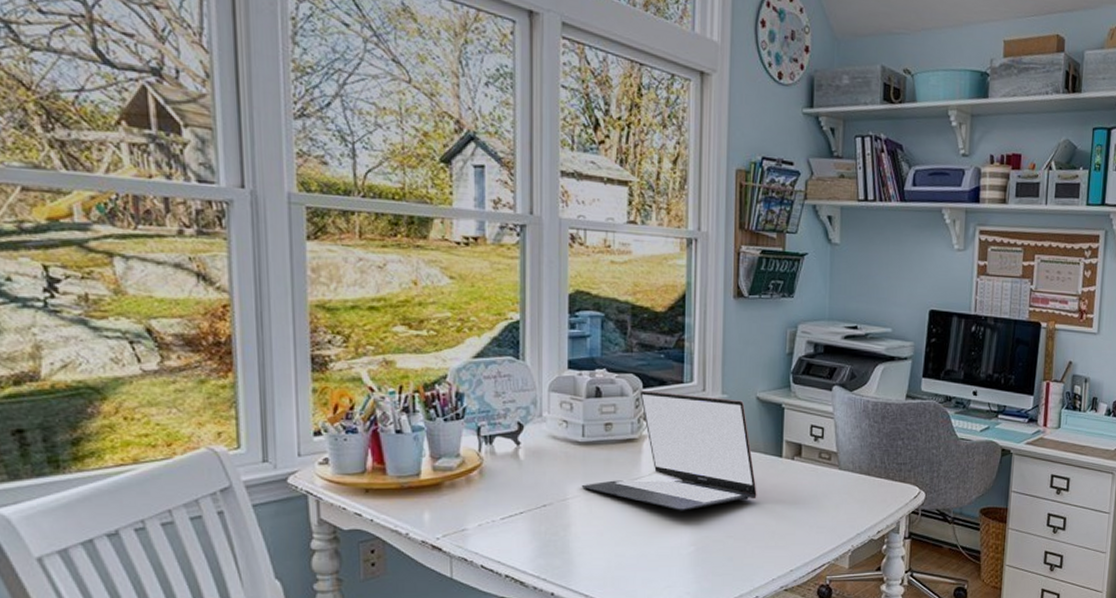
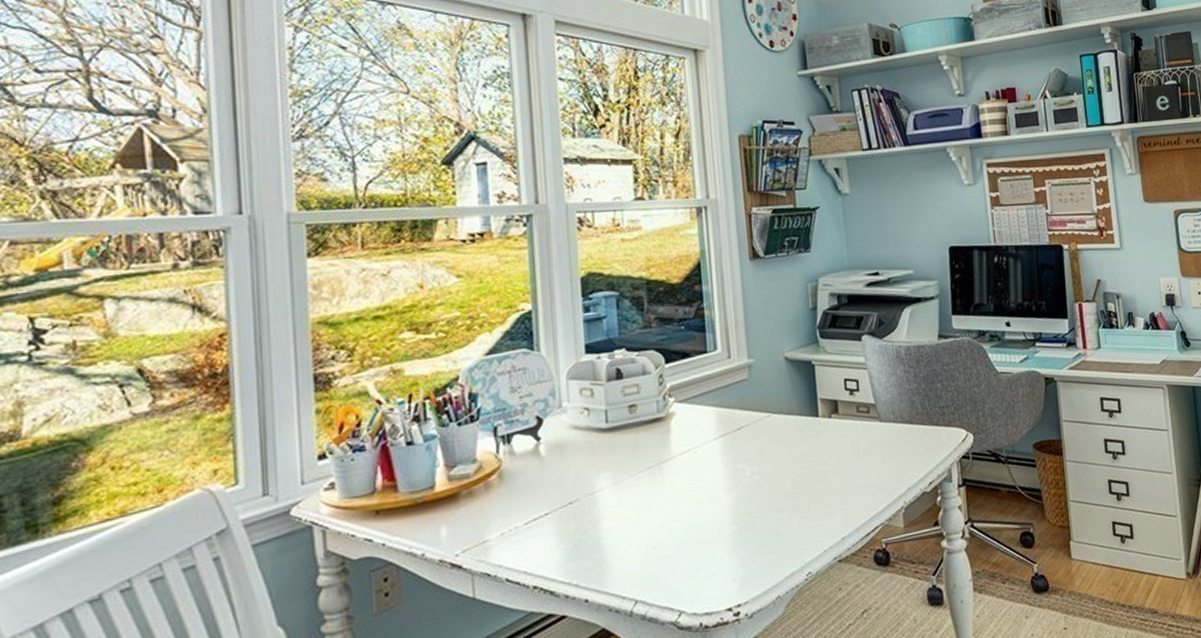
laptop: present [581,390,757,511] -> none [608,362,797,489]

